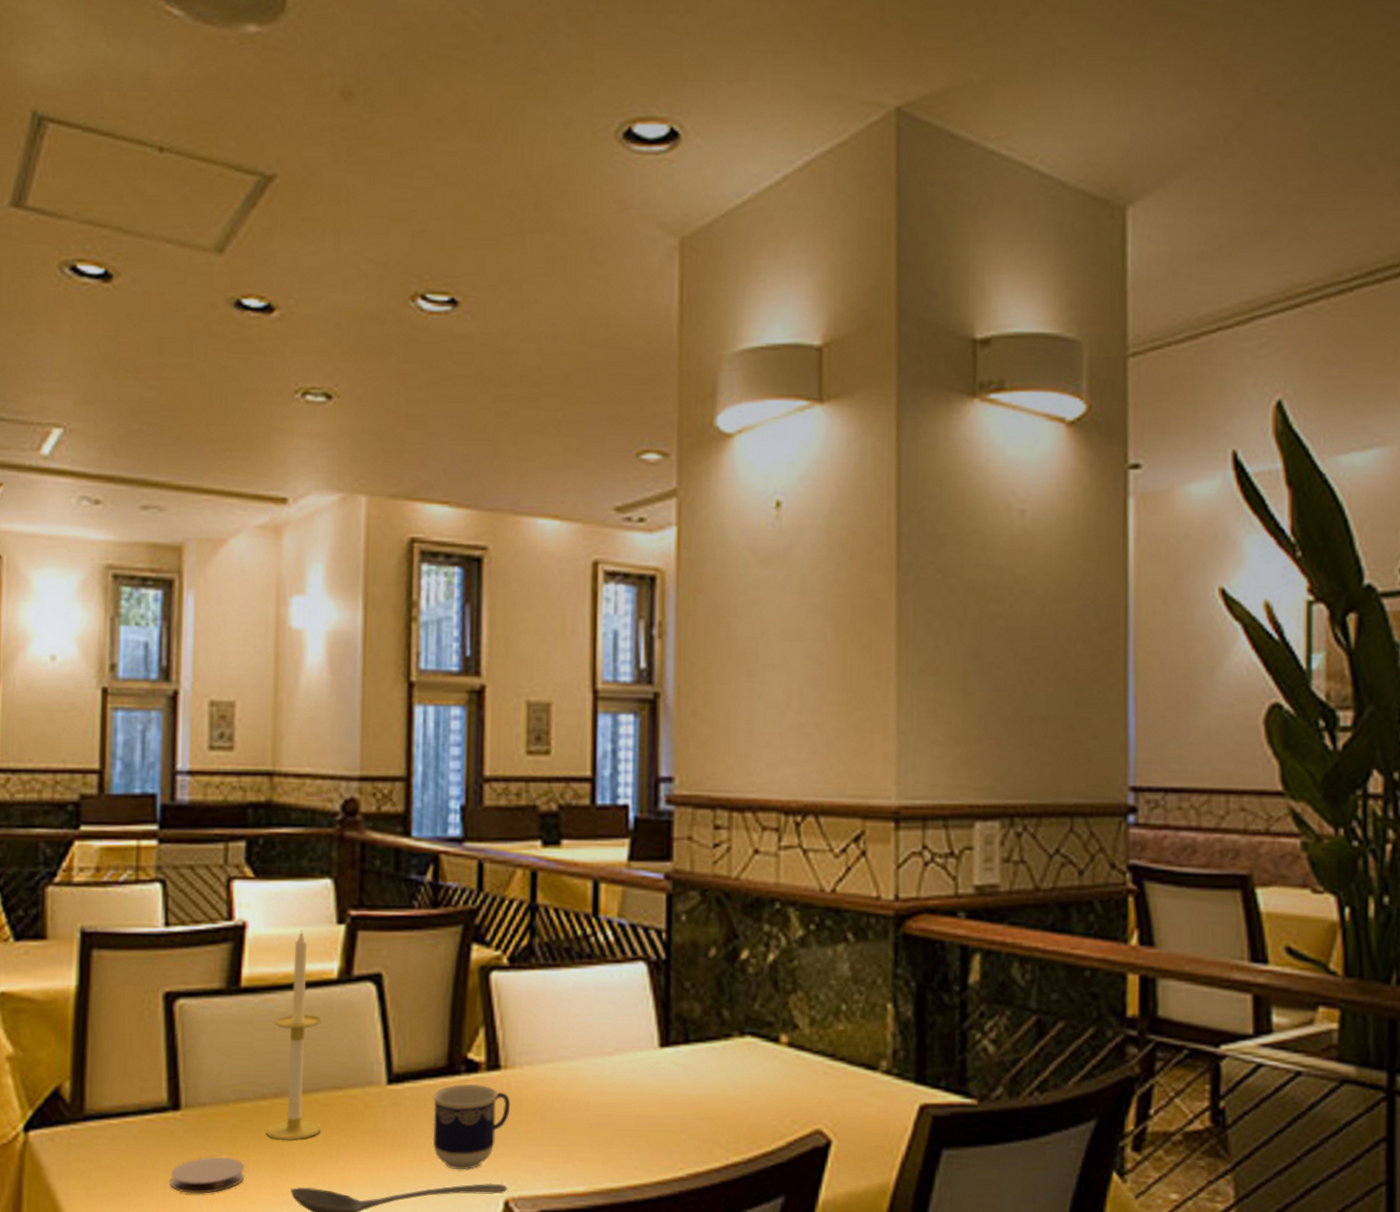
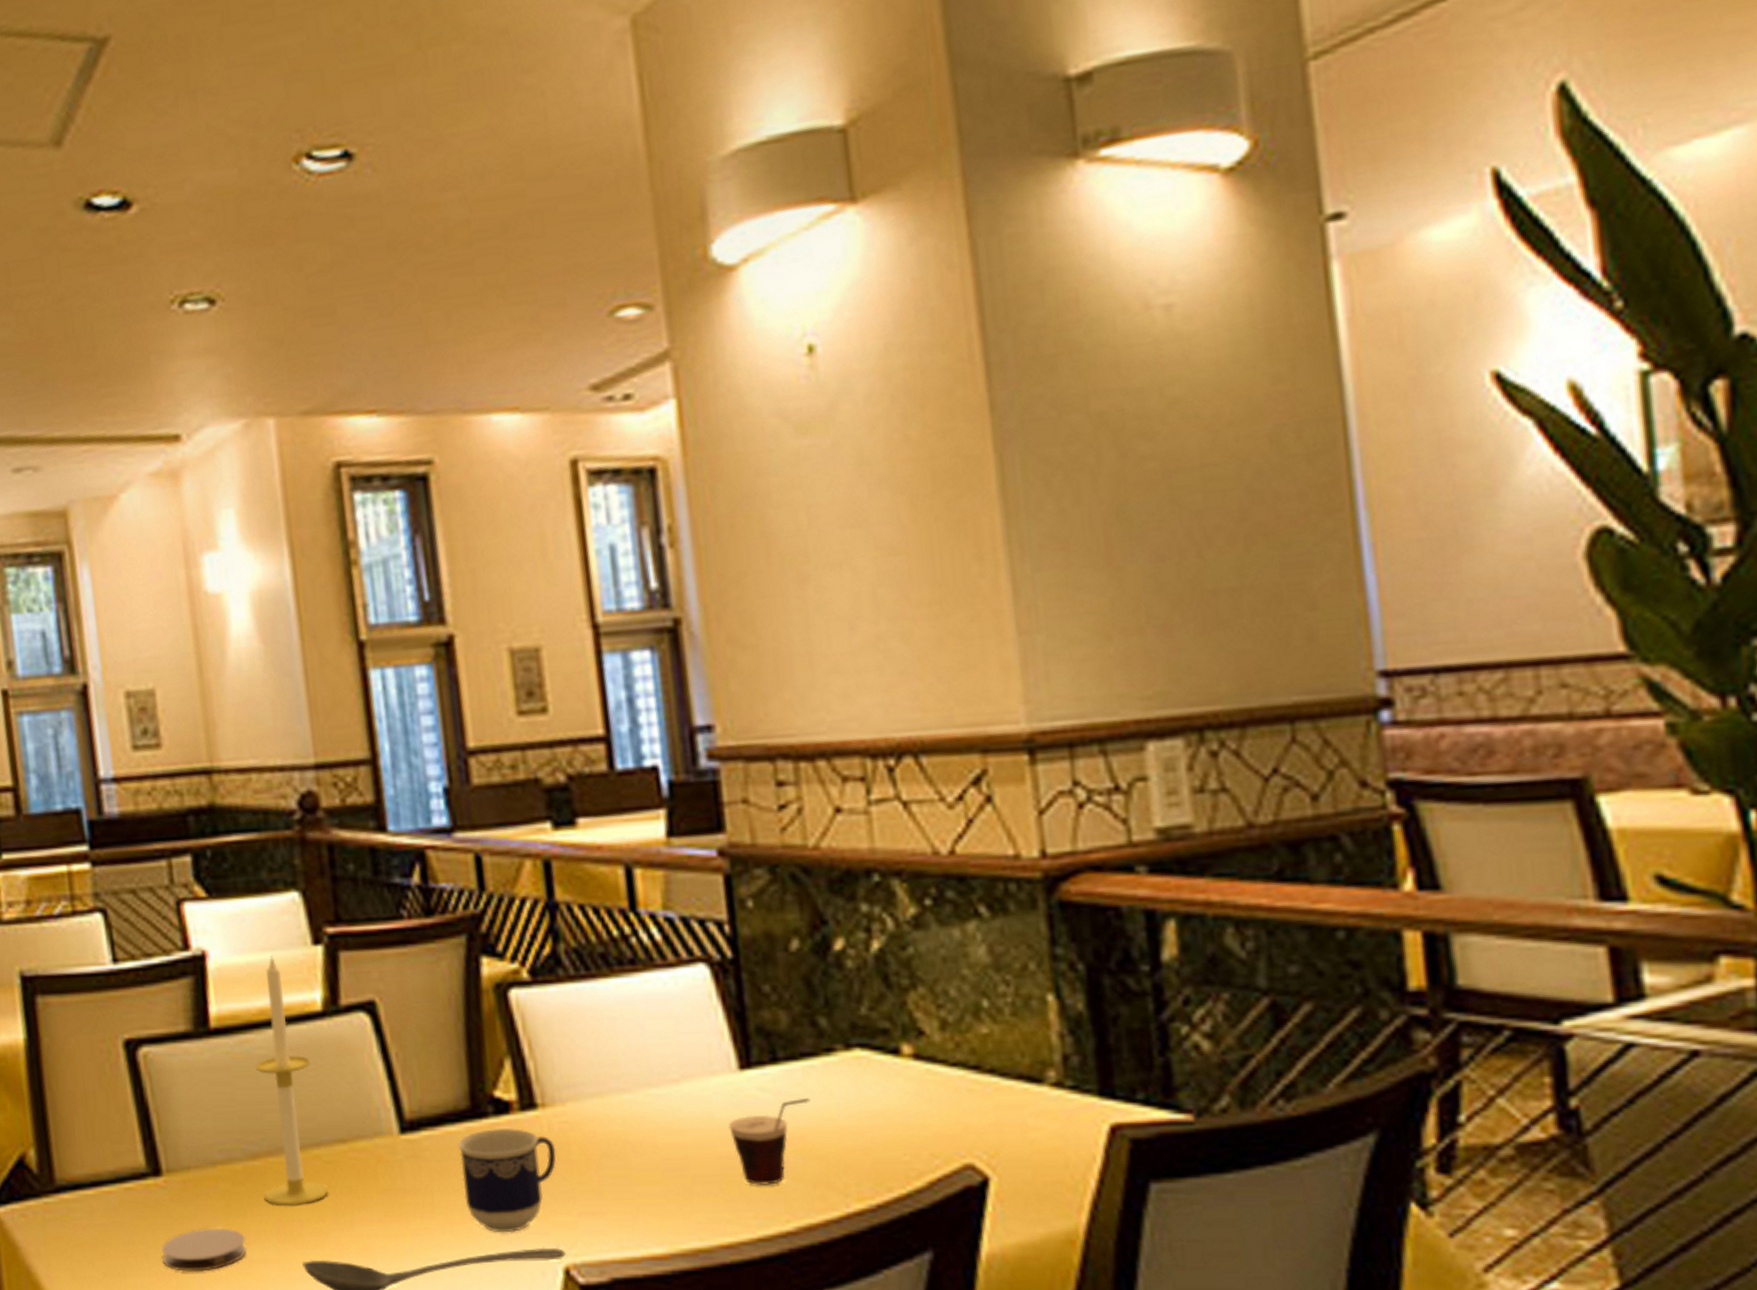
cup: none [646,1072,709,1140] -> present [728,1097,810,1185]

